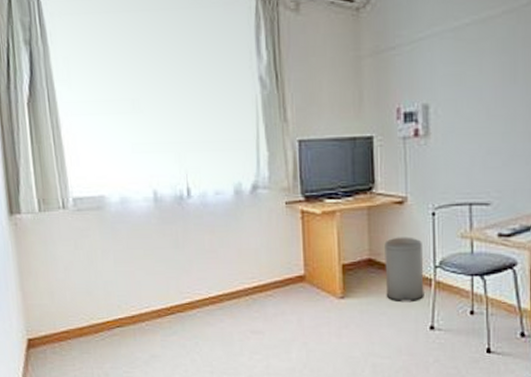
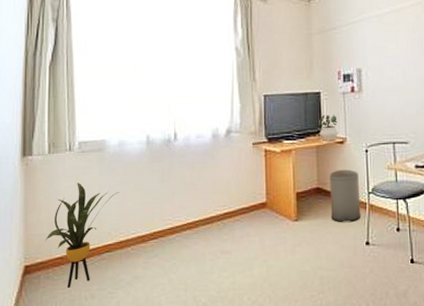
house plant: none [47,246,126,366] -> present [45,182,119,289]
potted plant: none [370,166,397,201] -> present [318,115,339,142]

